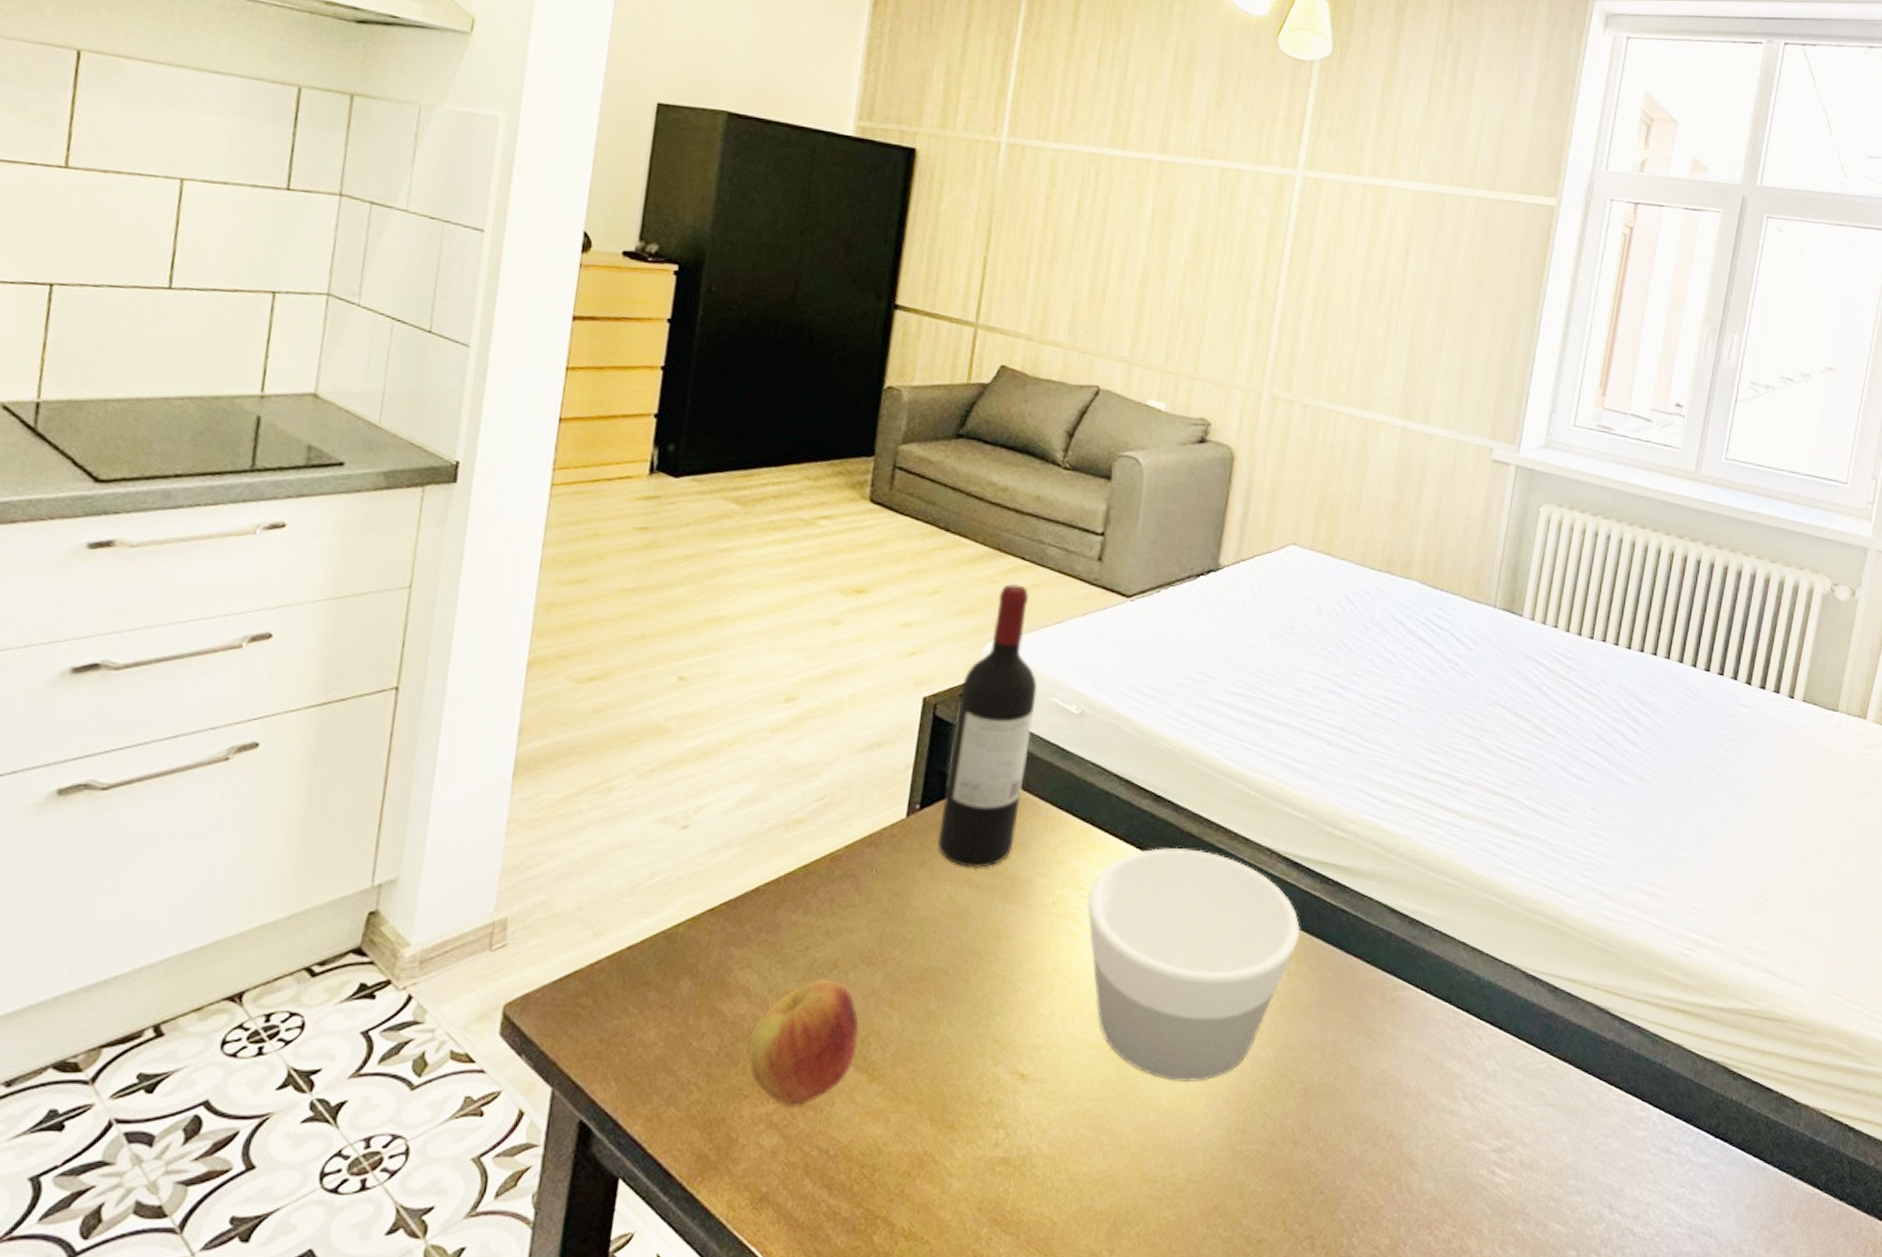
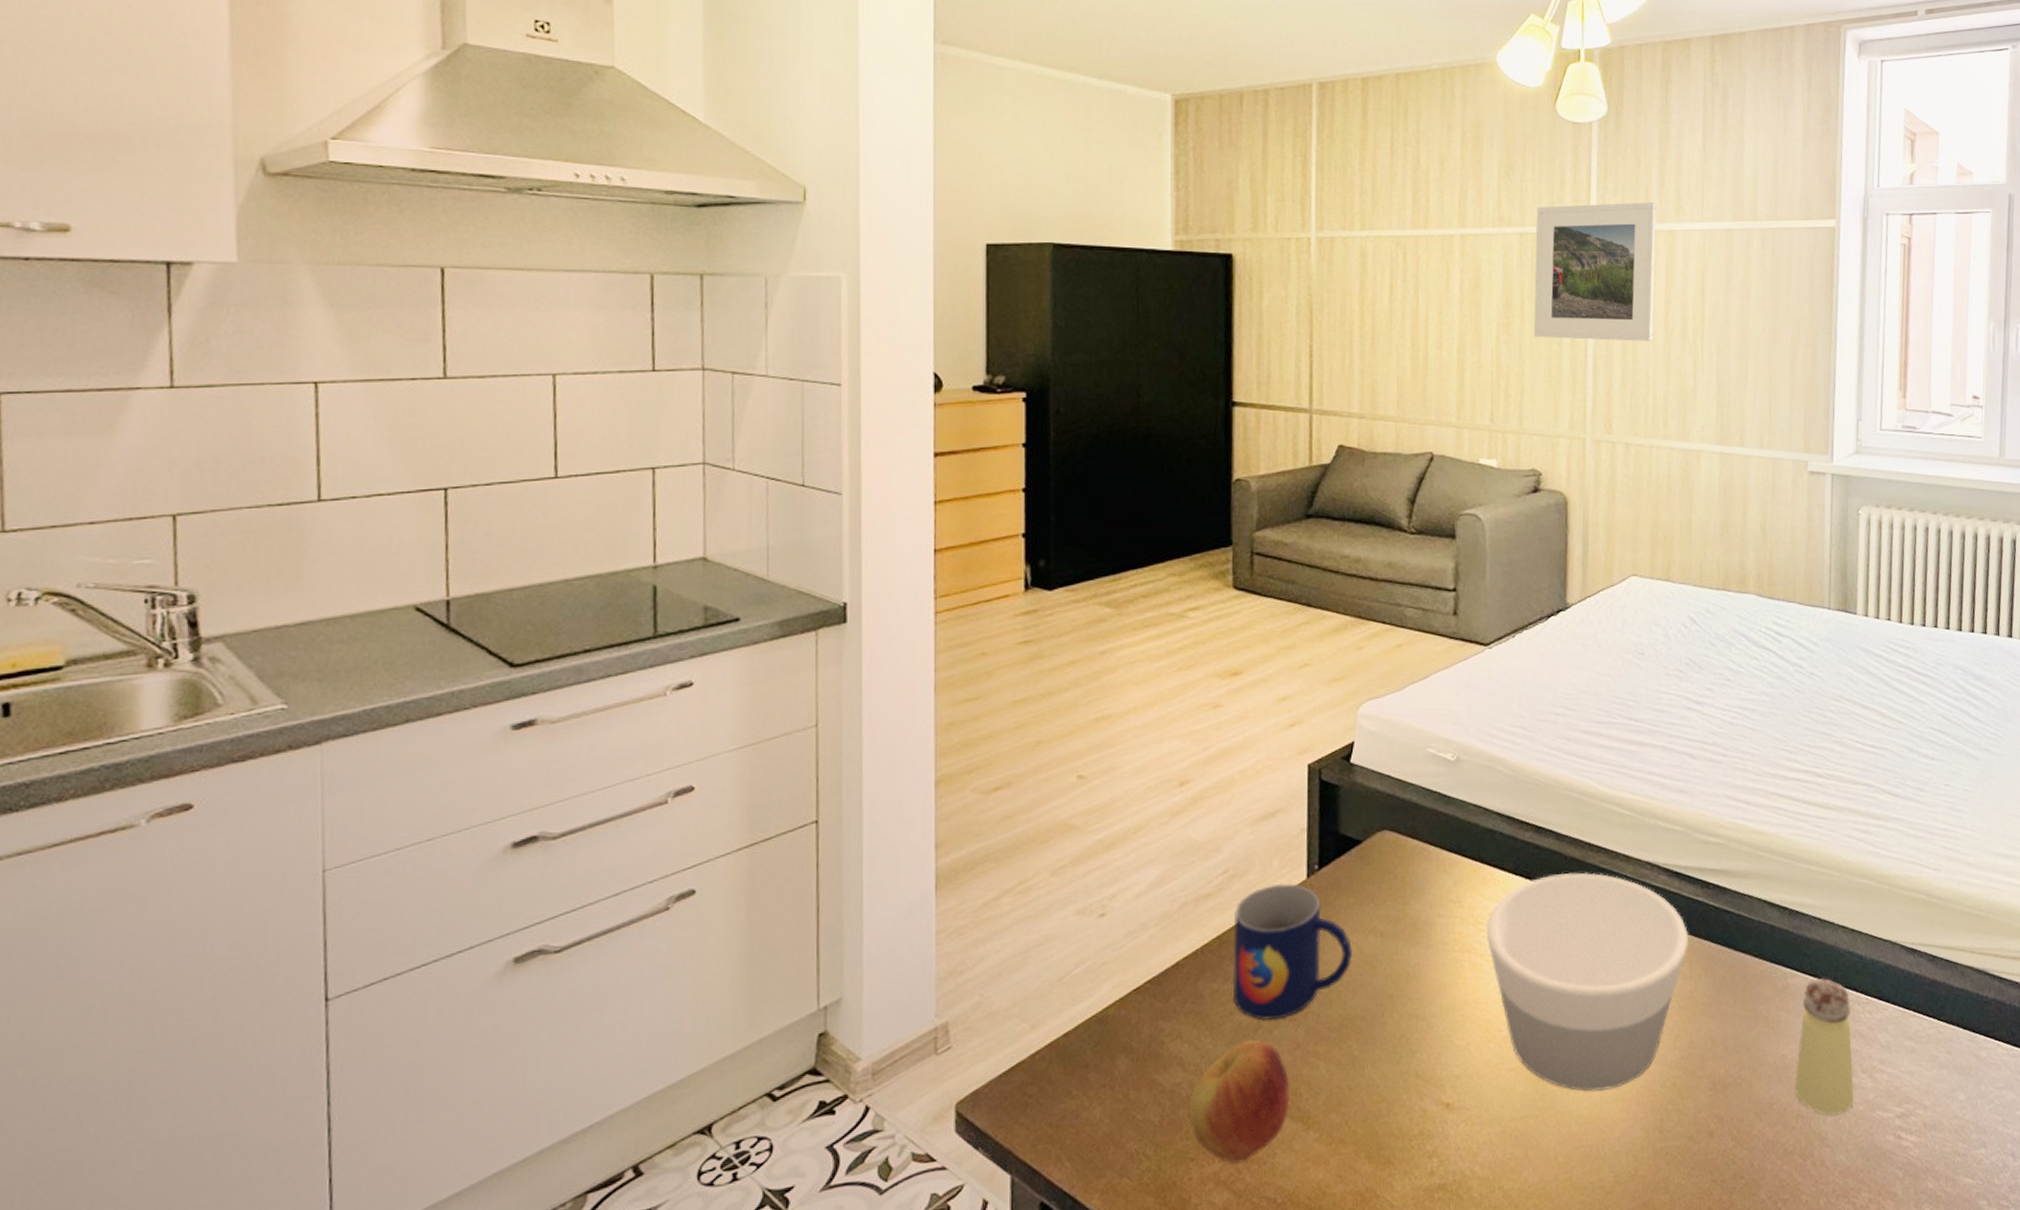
mug: none [810,818,944,962] -> present [1232,883,1353,1021]
wine bottle: present [937,584,1038,868] -> none [1339,647,1413,918]
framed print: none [1221,142,1370,300] -> present [1533,202,1657,341]
saltshaker: none [1389,993,1461,1141] -> present [1794,977,1854,1116]

